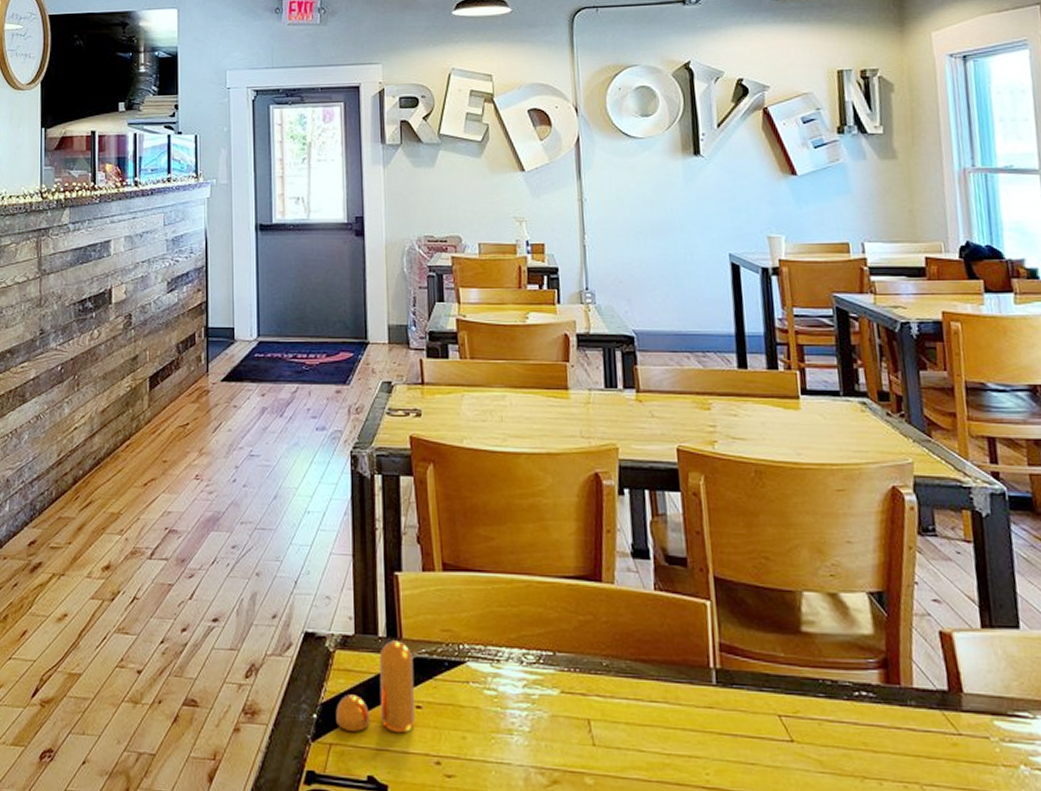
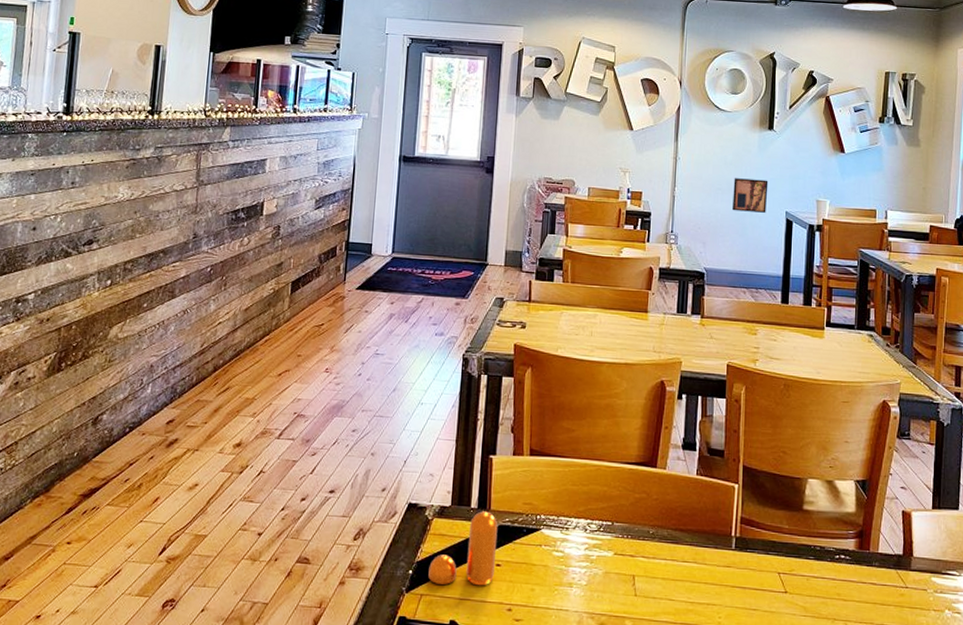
wall art: none [657,217,704,258] -> present [733,178,768,213]

